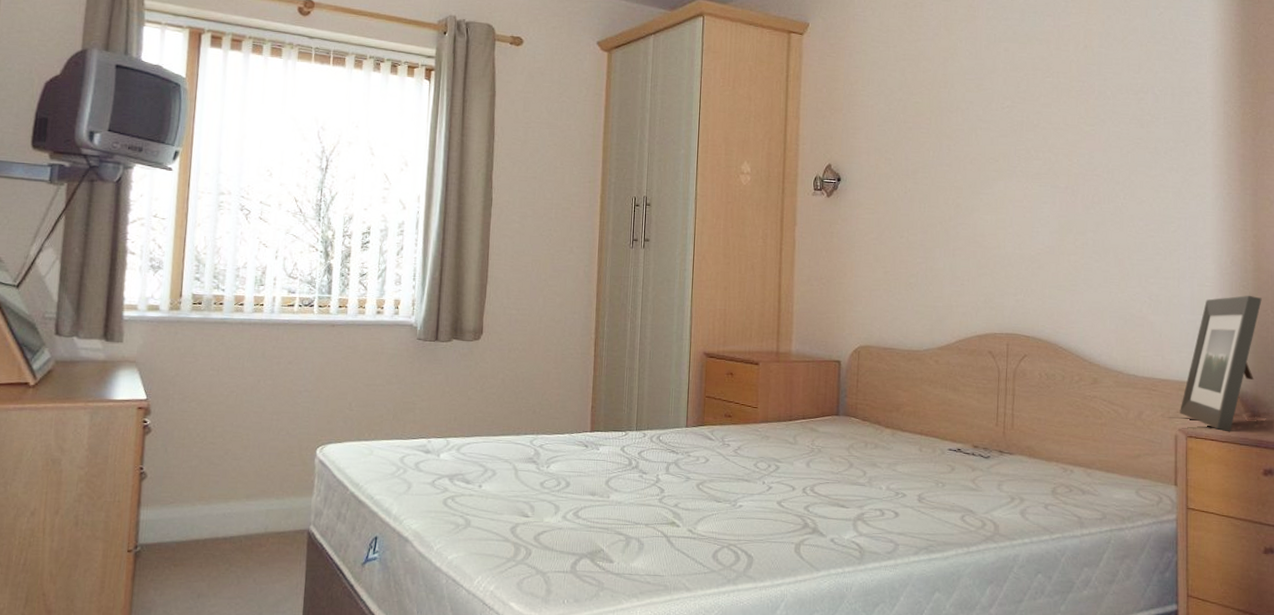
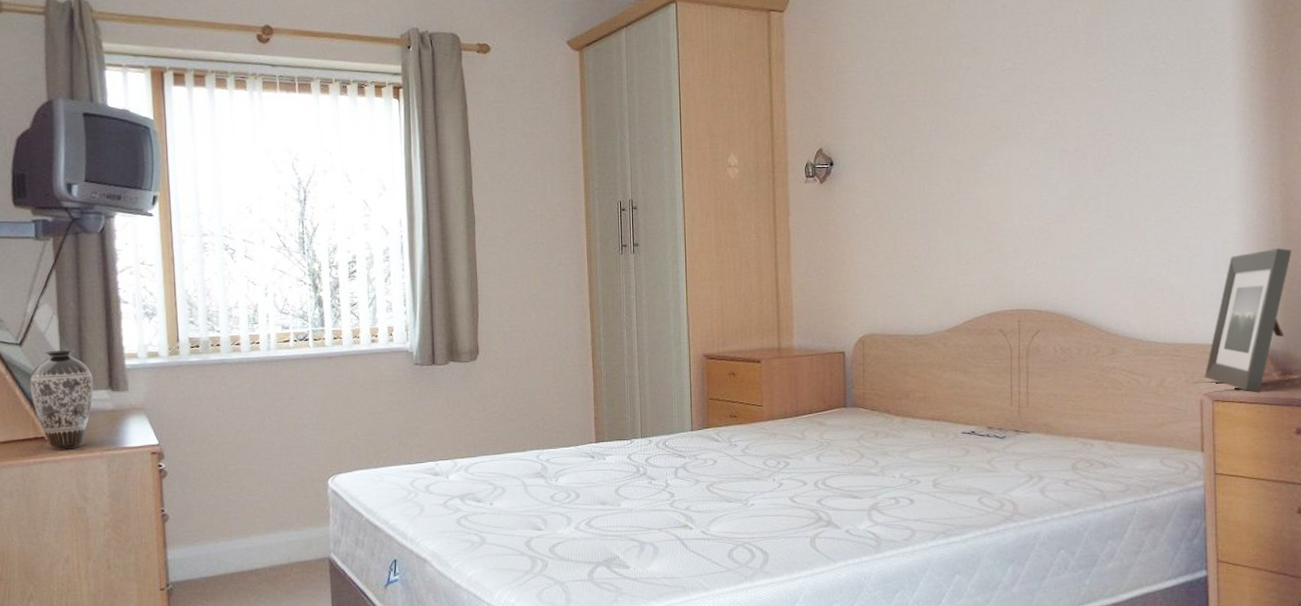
decorative vase: none [20,295,88,398] -> present [30,349,94,450]

